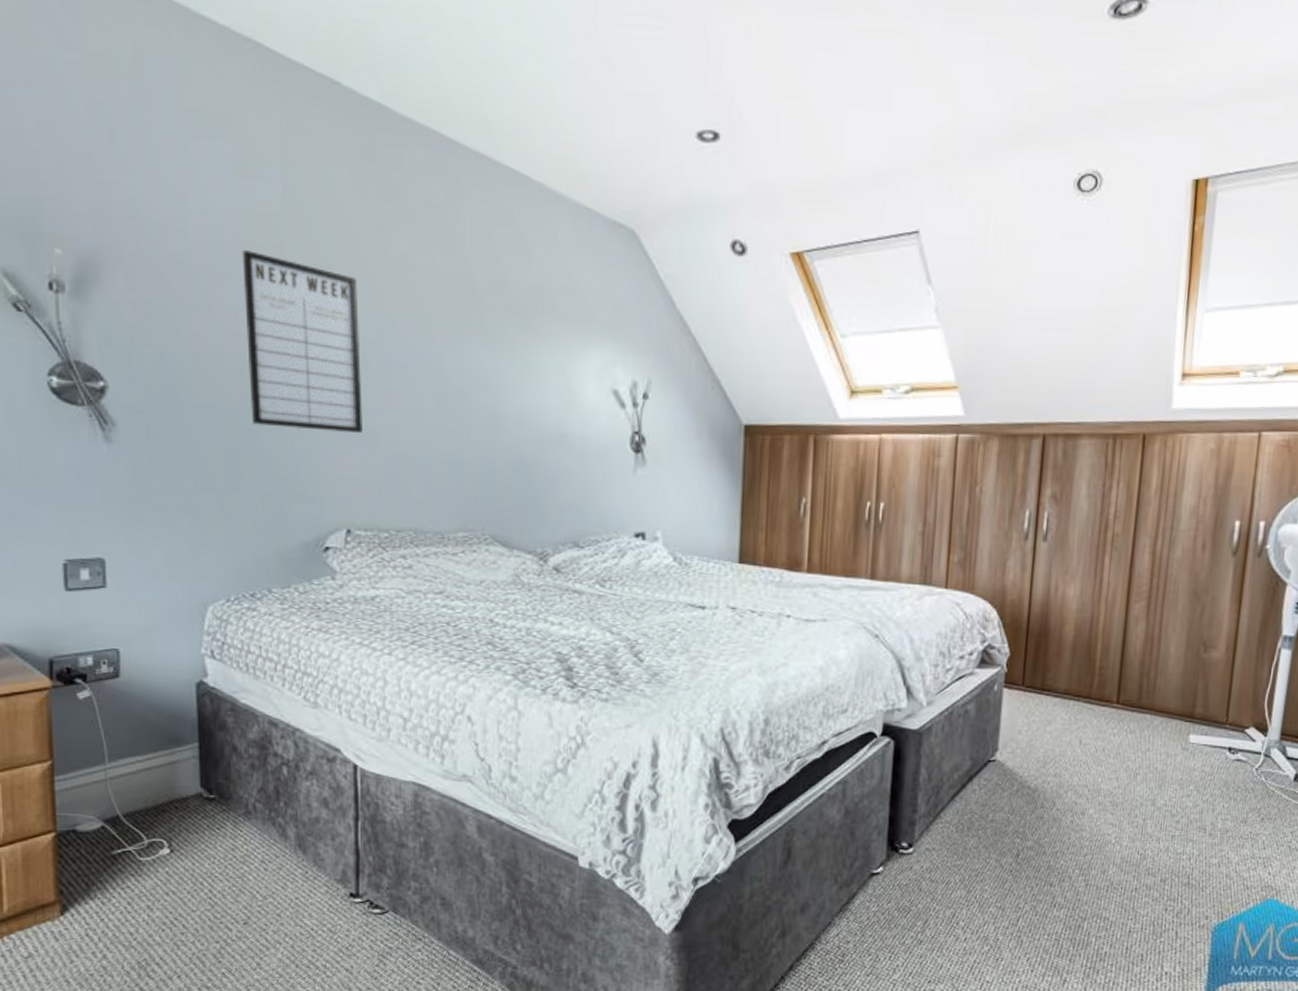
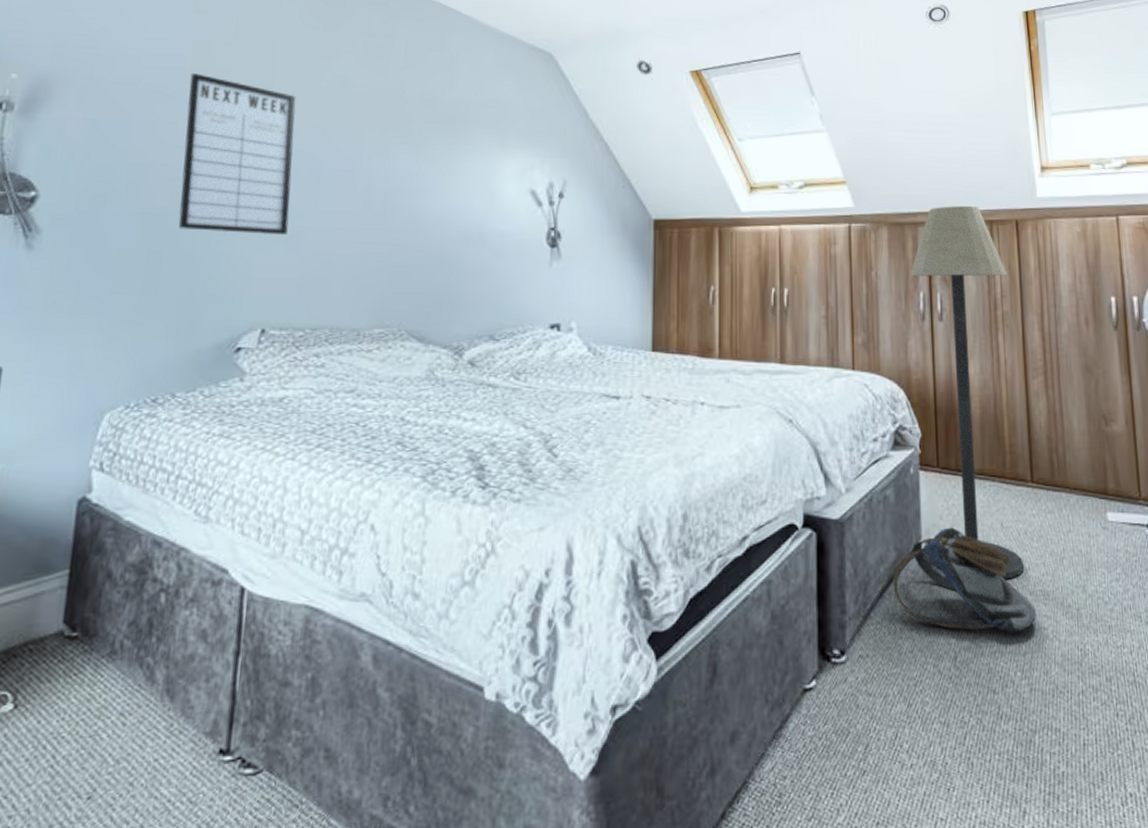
backpack: none [965,741,1103,837] -> present [893,527,1038,633]
floor lamp: none [998,416,1125,791] -> present [910,205,1024,580]

